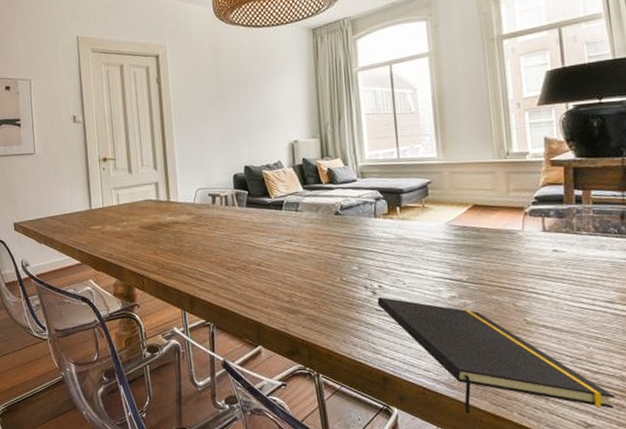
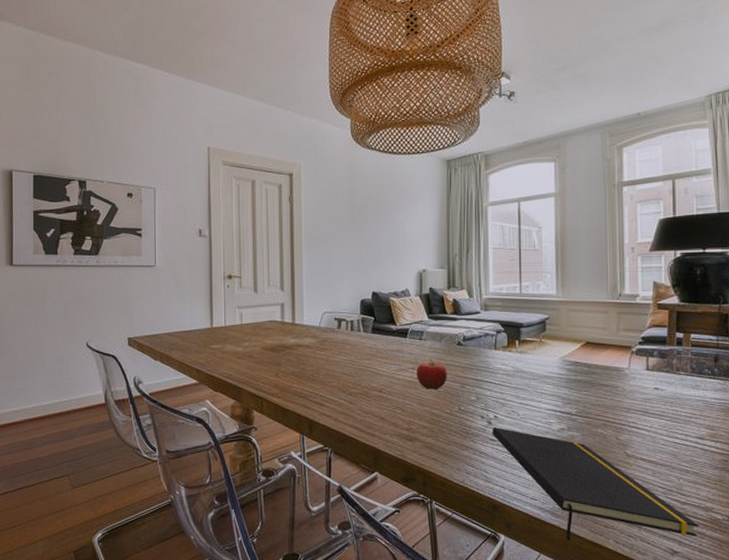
fruit: none [294,230,327,261] -> present [417,359,447,389]

